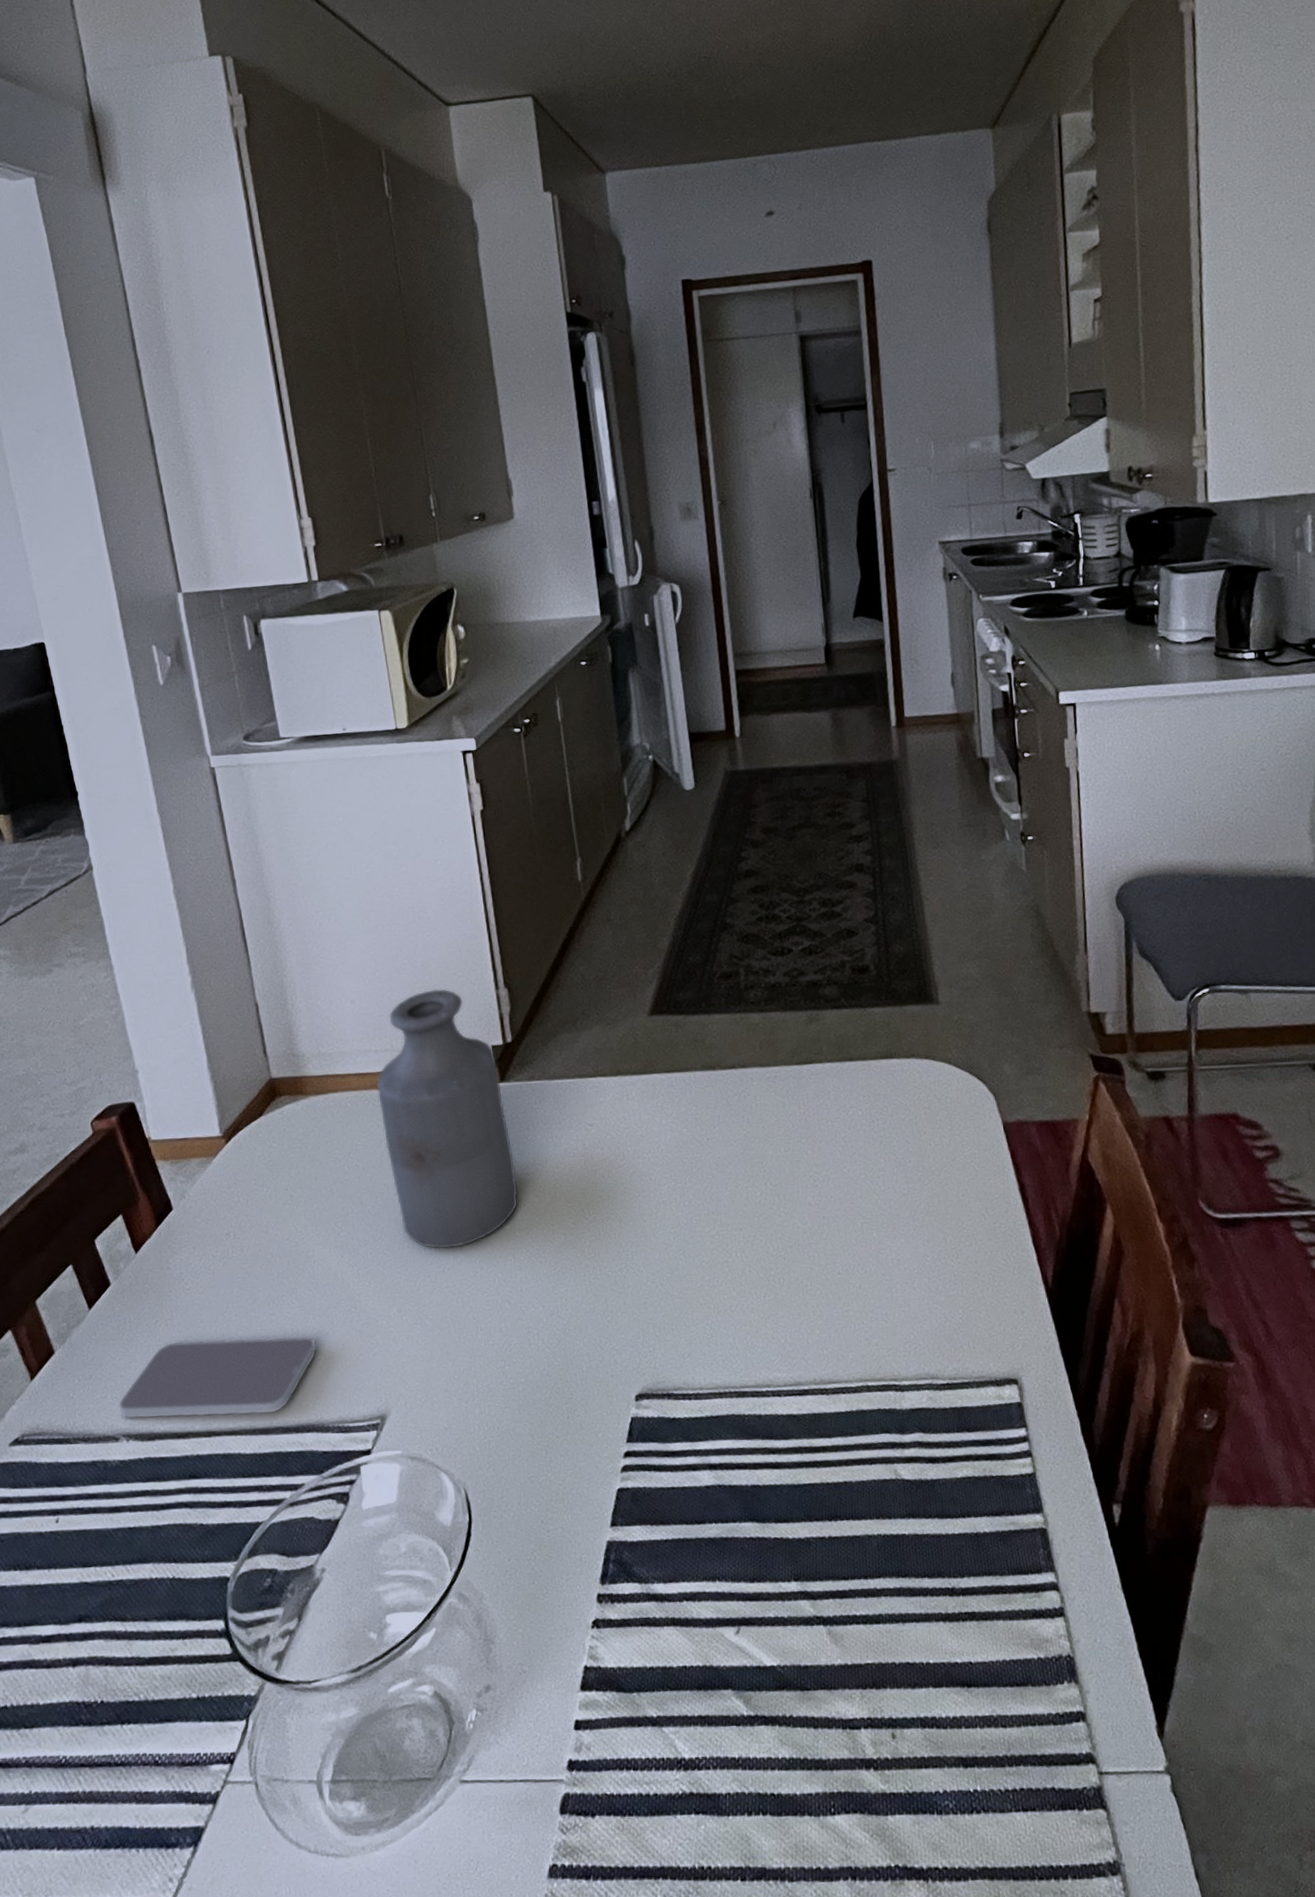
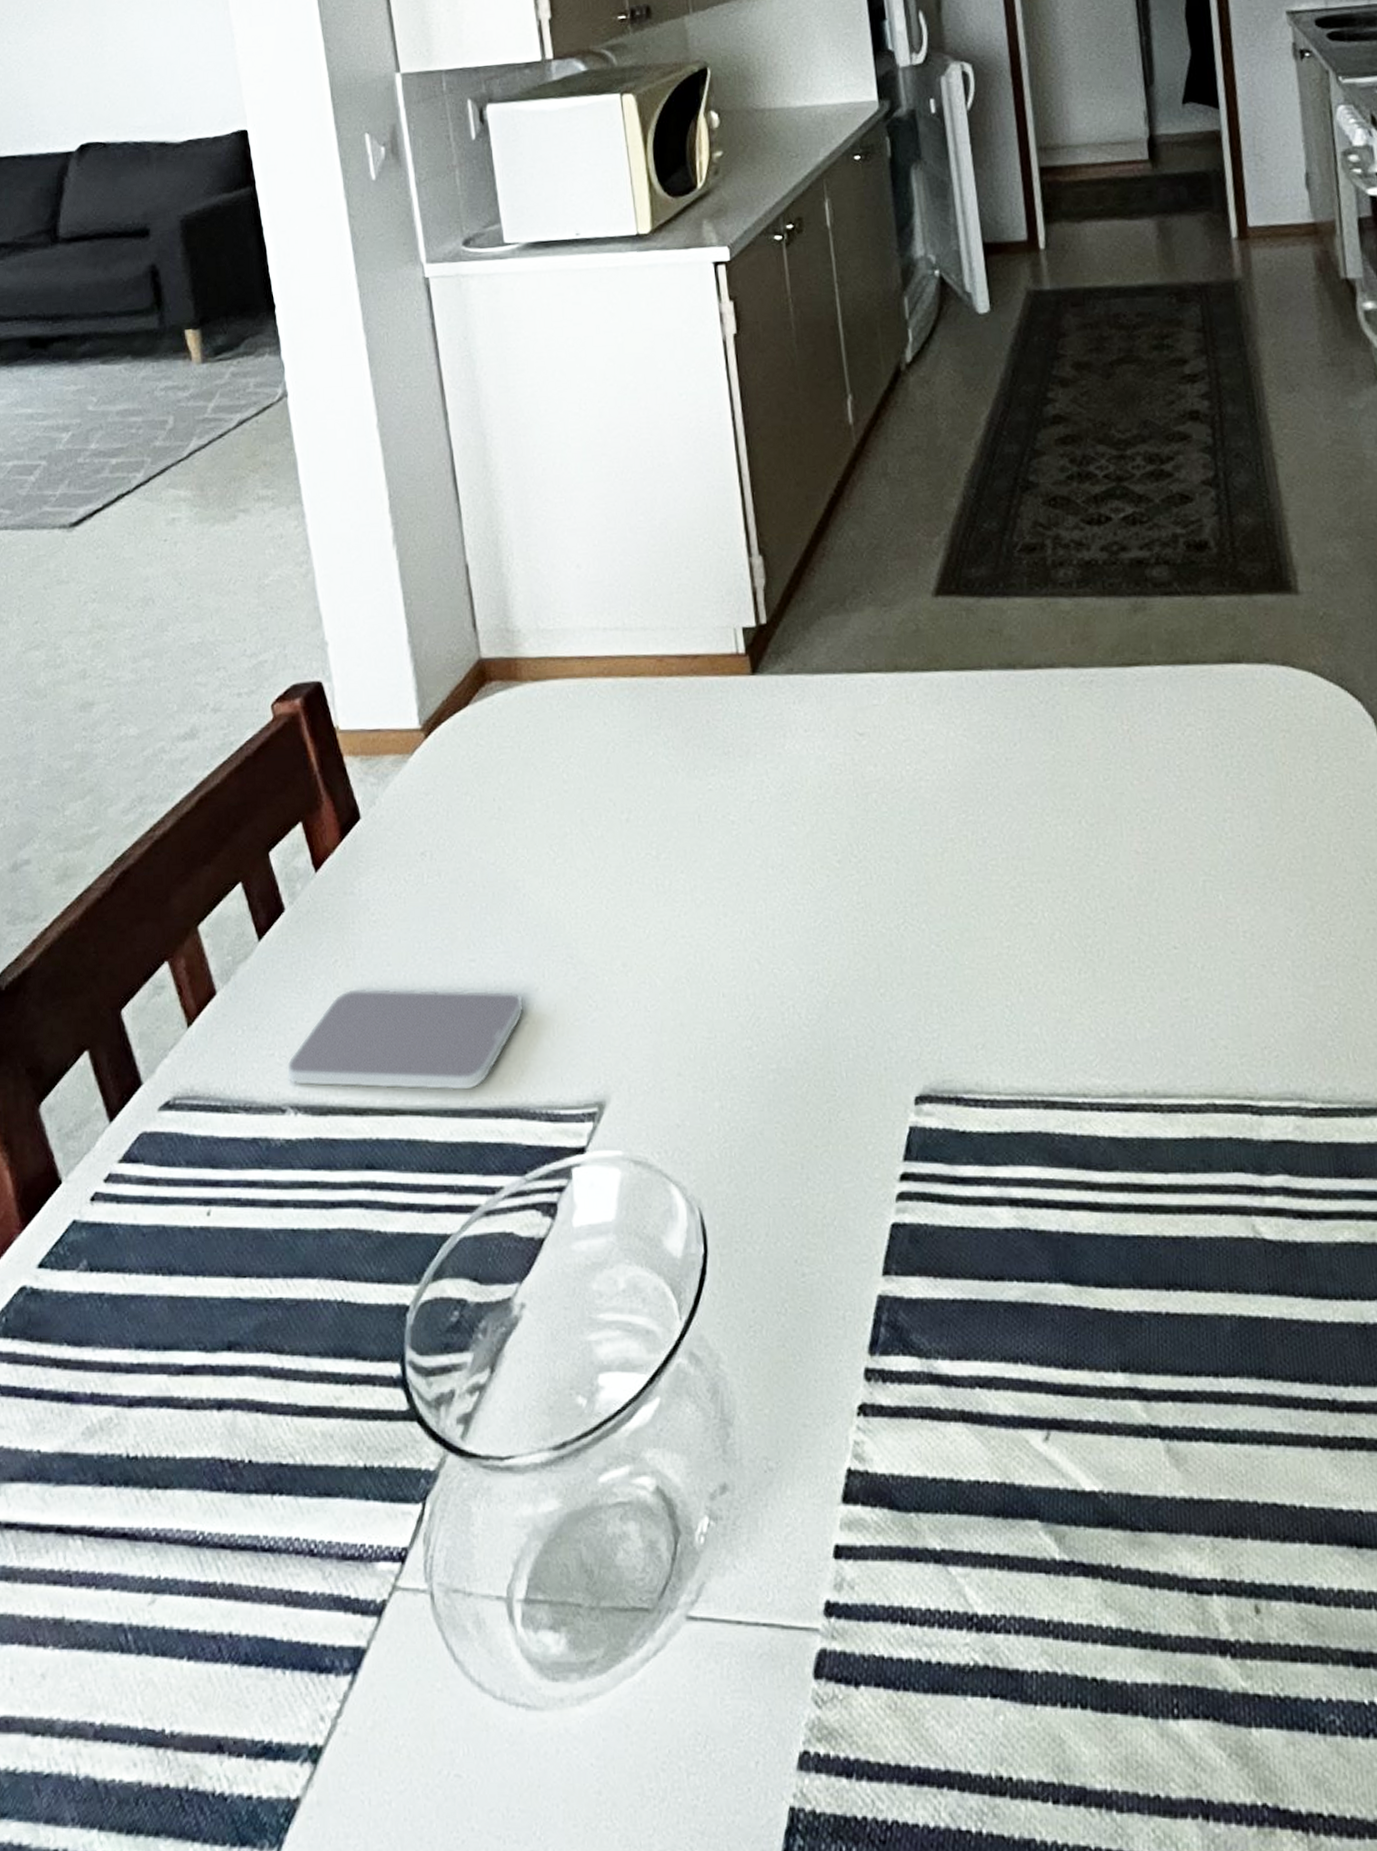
bottle: present [376,989,518,1249] -> none [603,554,772,887]

